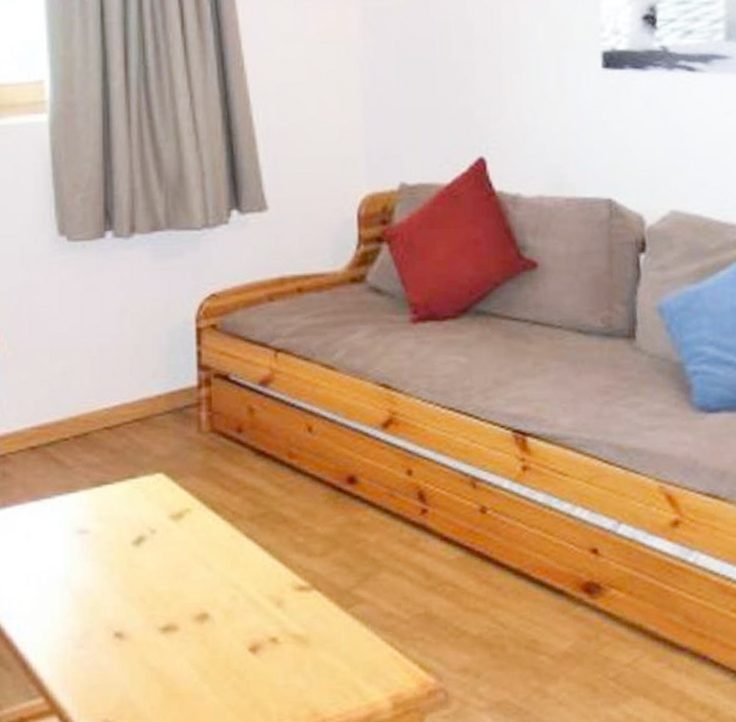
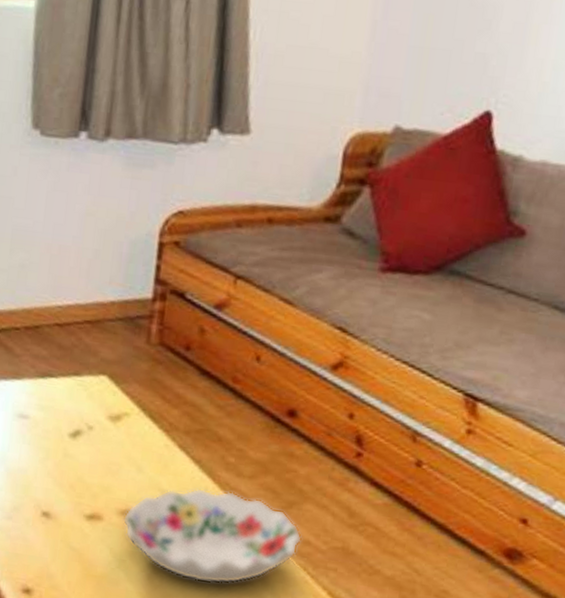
decorative bowl: none [199,574,383,680] -> present [122,487,302,584]

